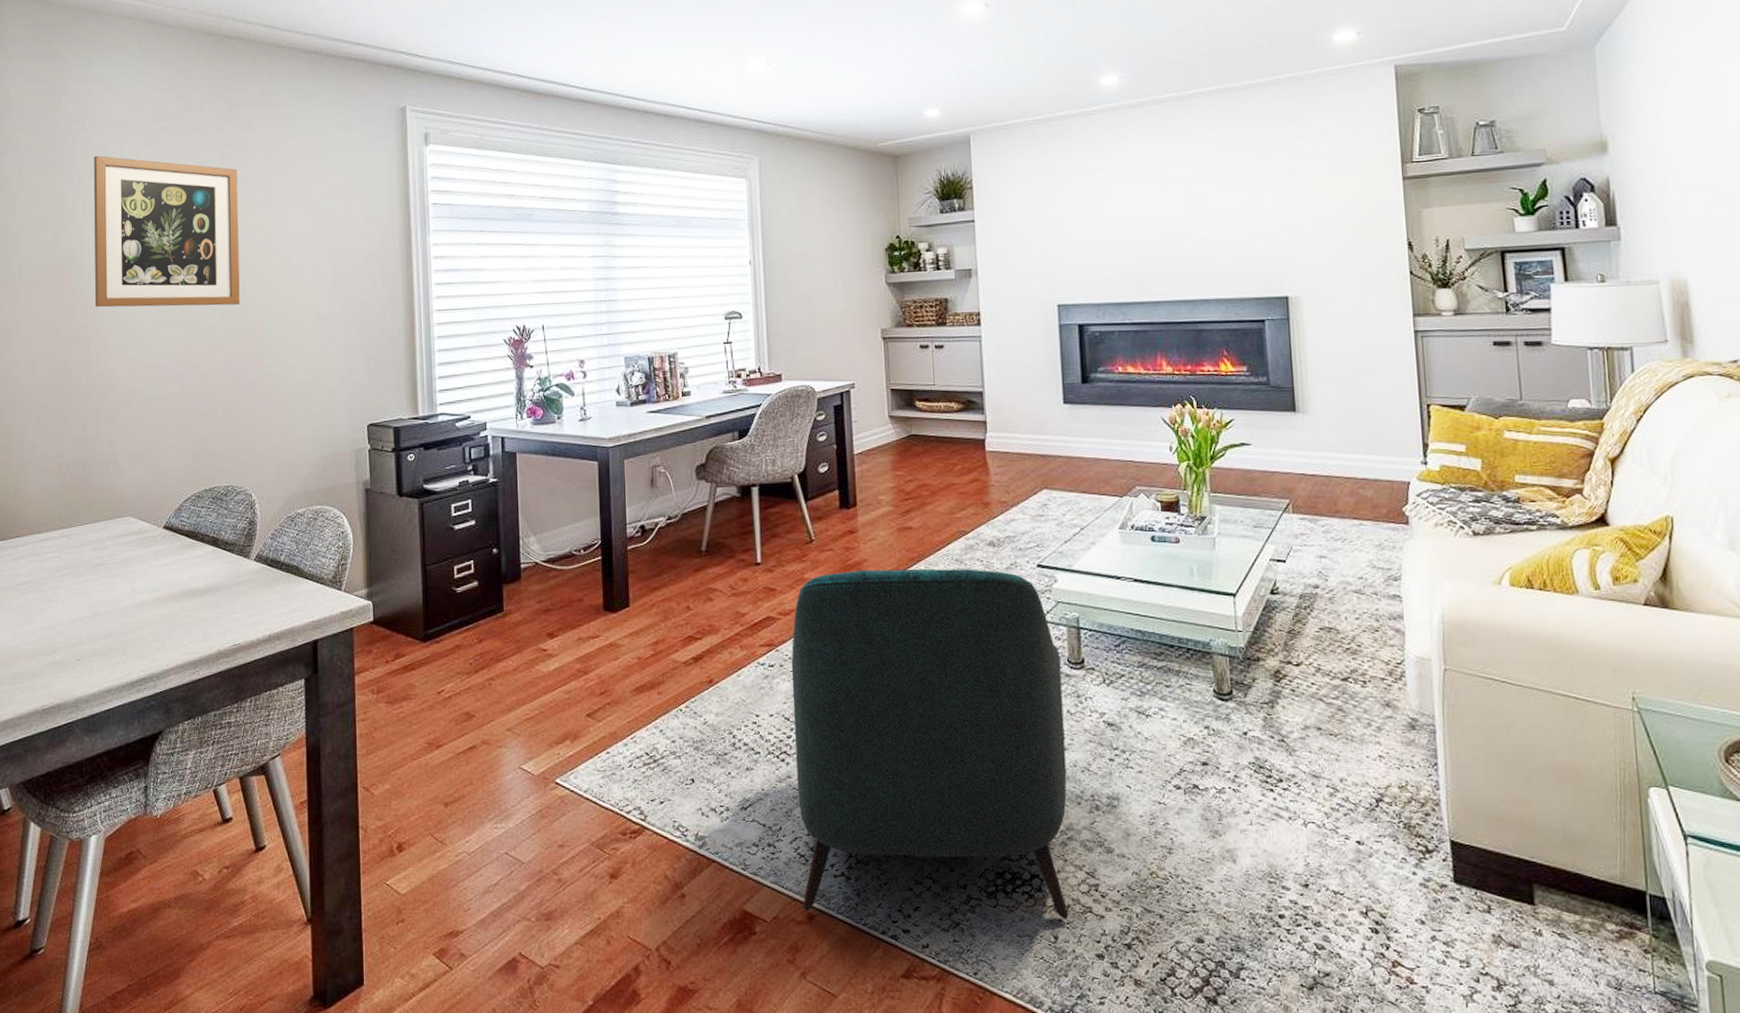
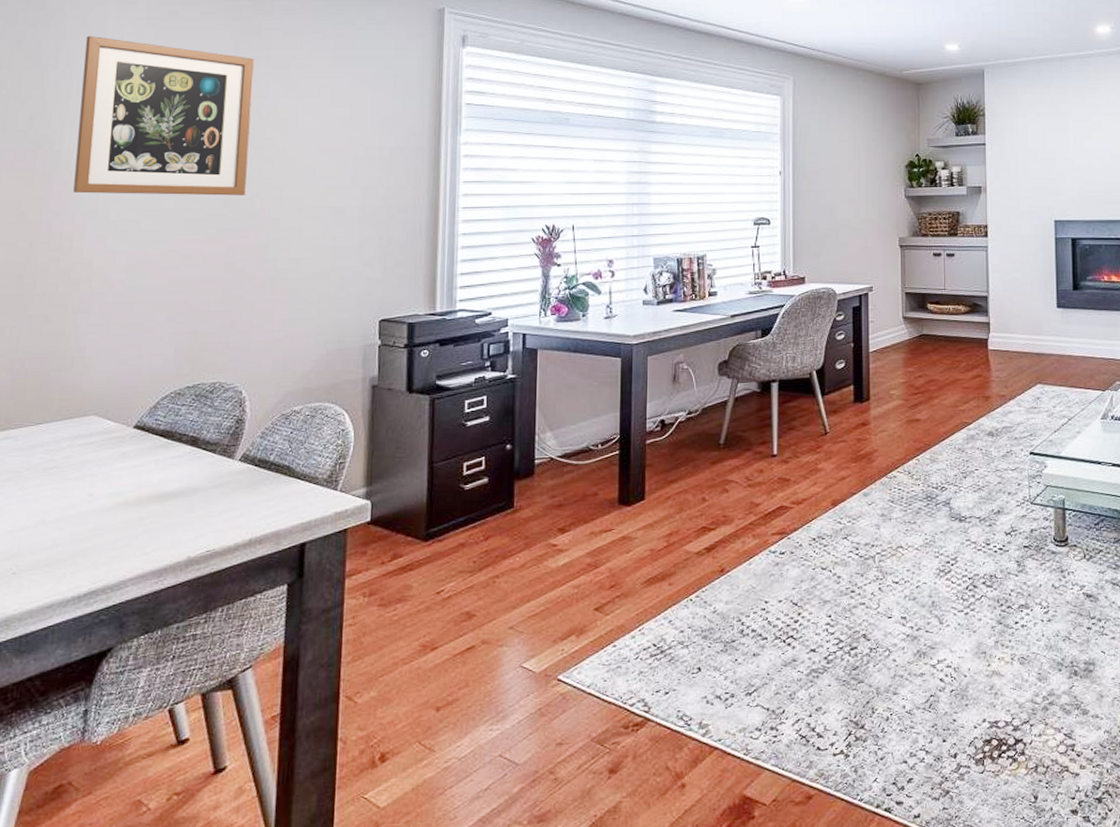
armchair: present [791,568,1069,920] -> none [801,457,1050,792]

